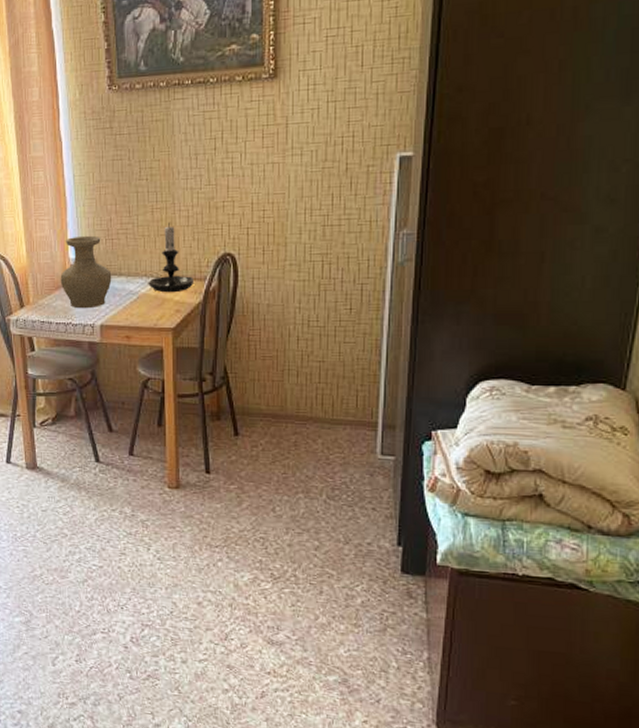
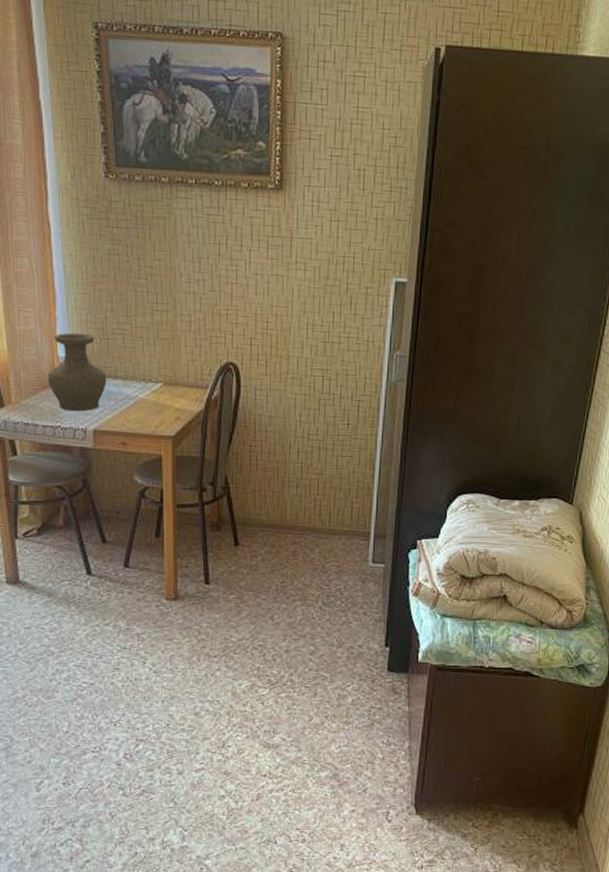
candle holder: present [147,223,195,293] -> none [145,327,196,400]

